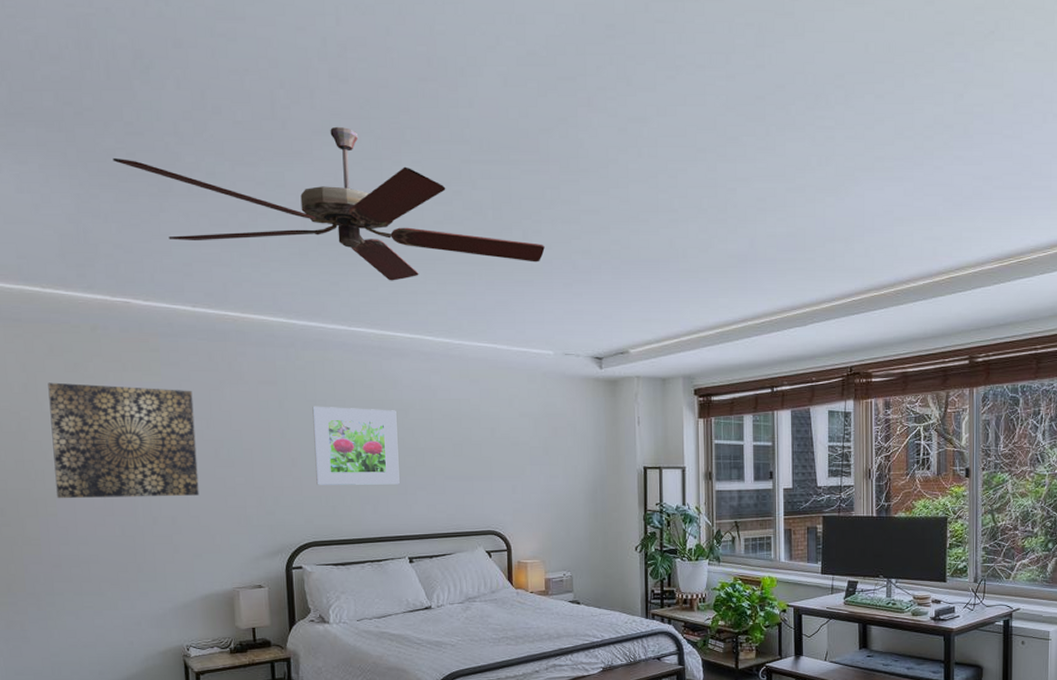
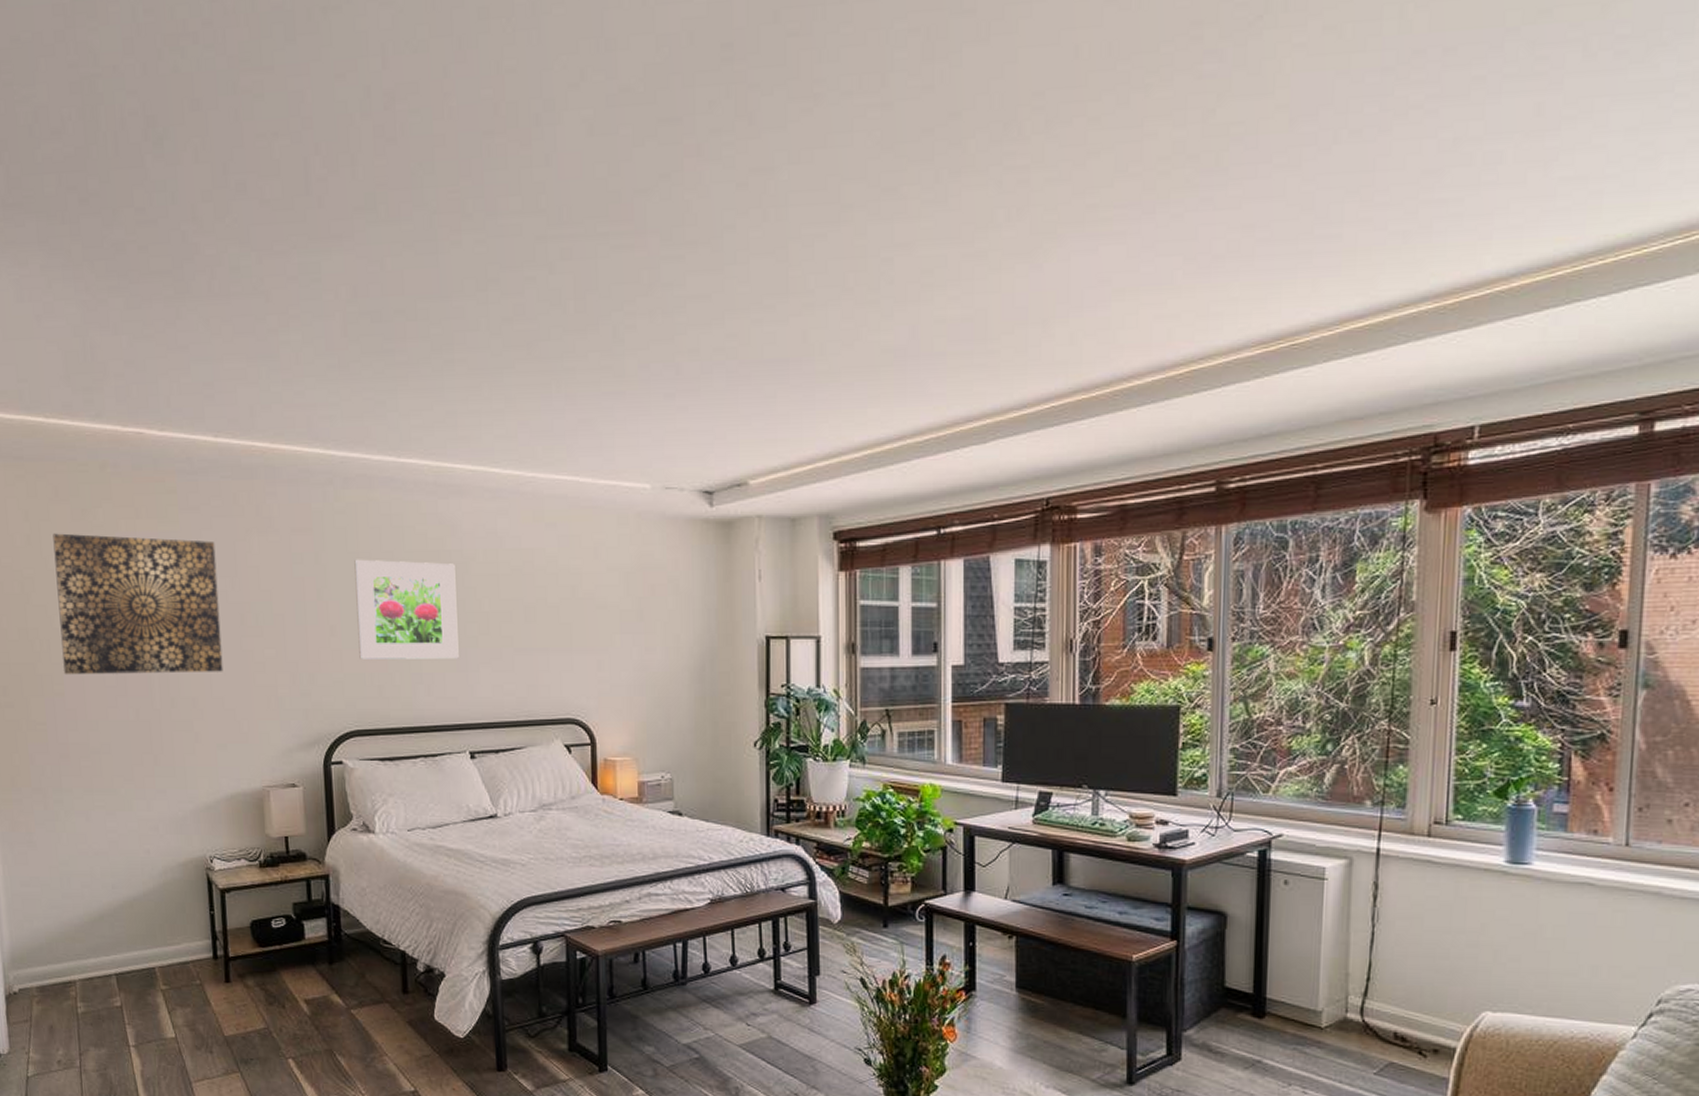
ceiling fan: present [113,126,545,281] -> none [122,200,640,398]

